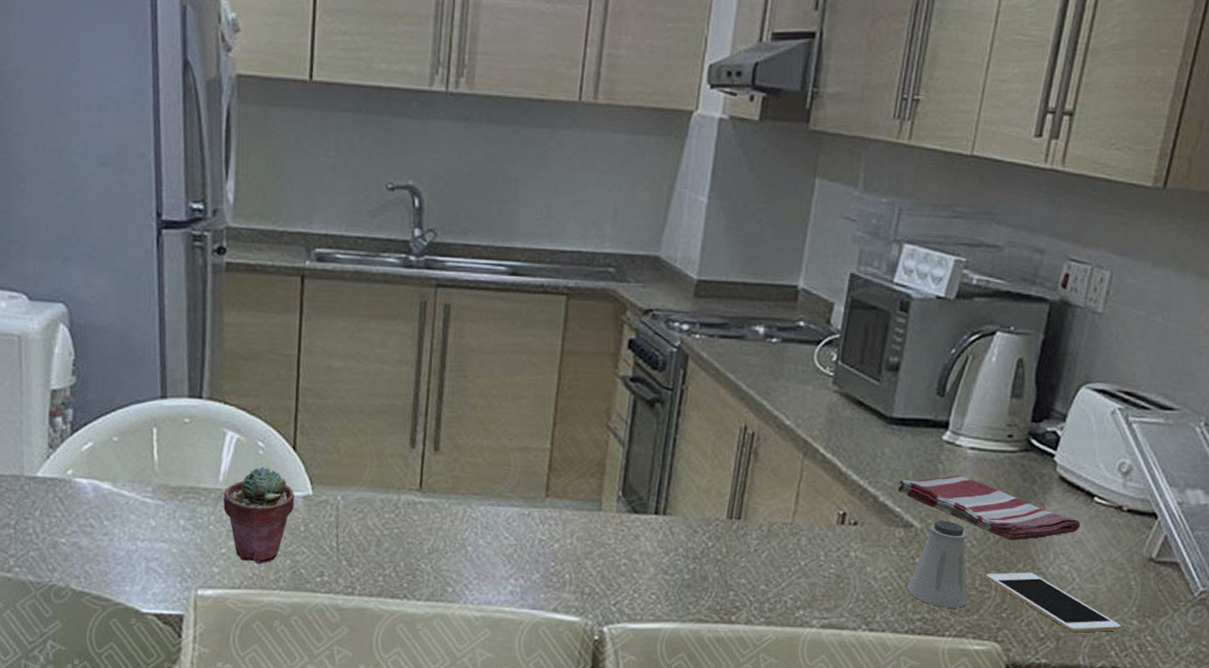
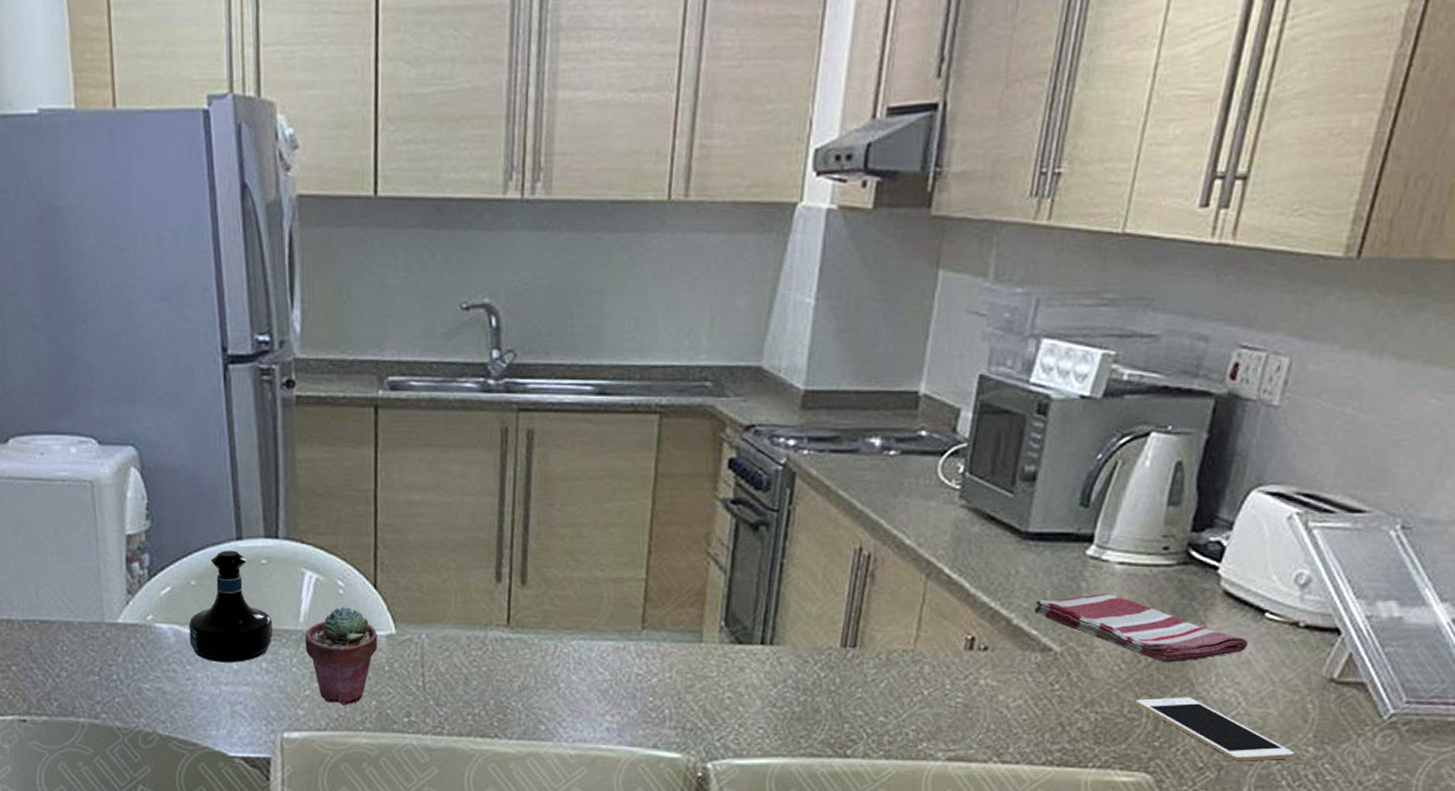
tequila bottle: none [108,409,192,519] -> present [188,551,273,662]
saltshaker: present [907,520,967,609] -> none [1045,642,1115,738]

